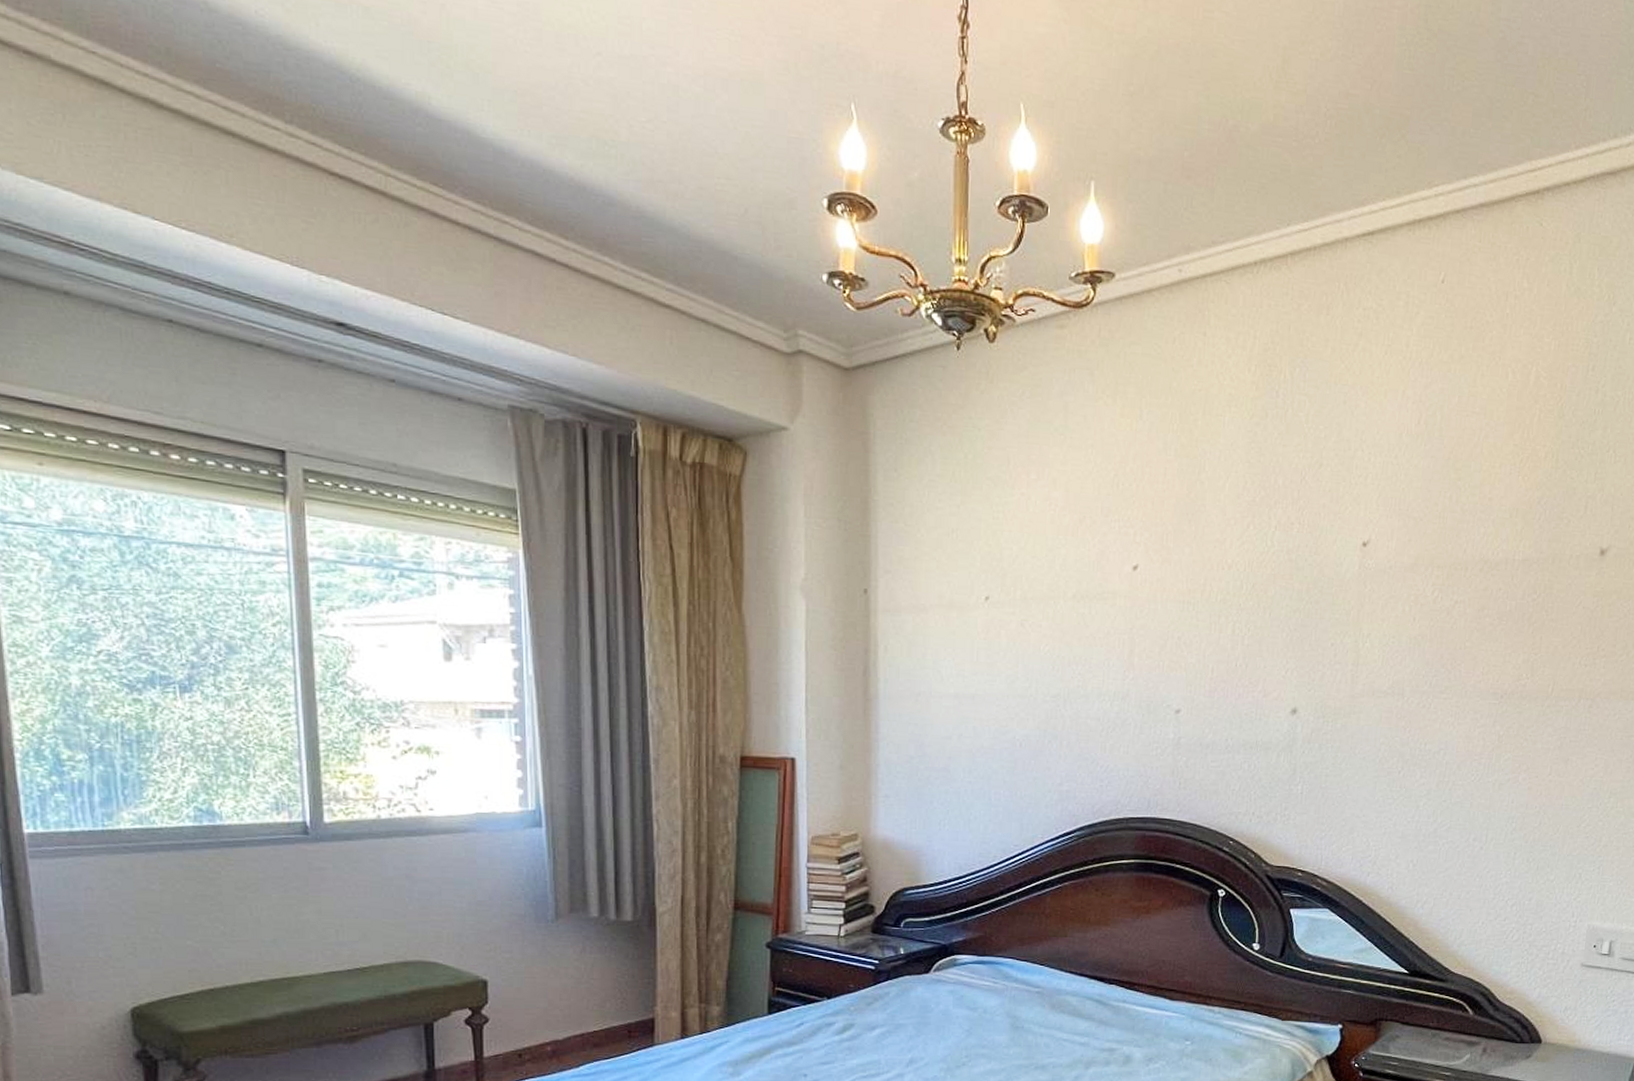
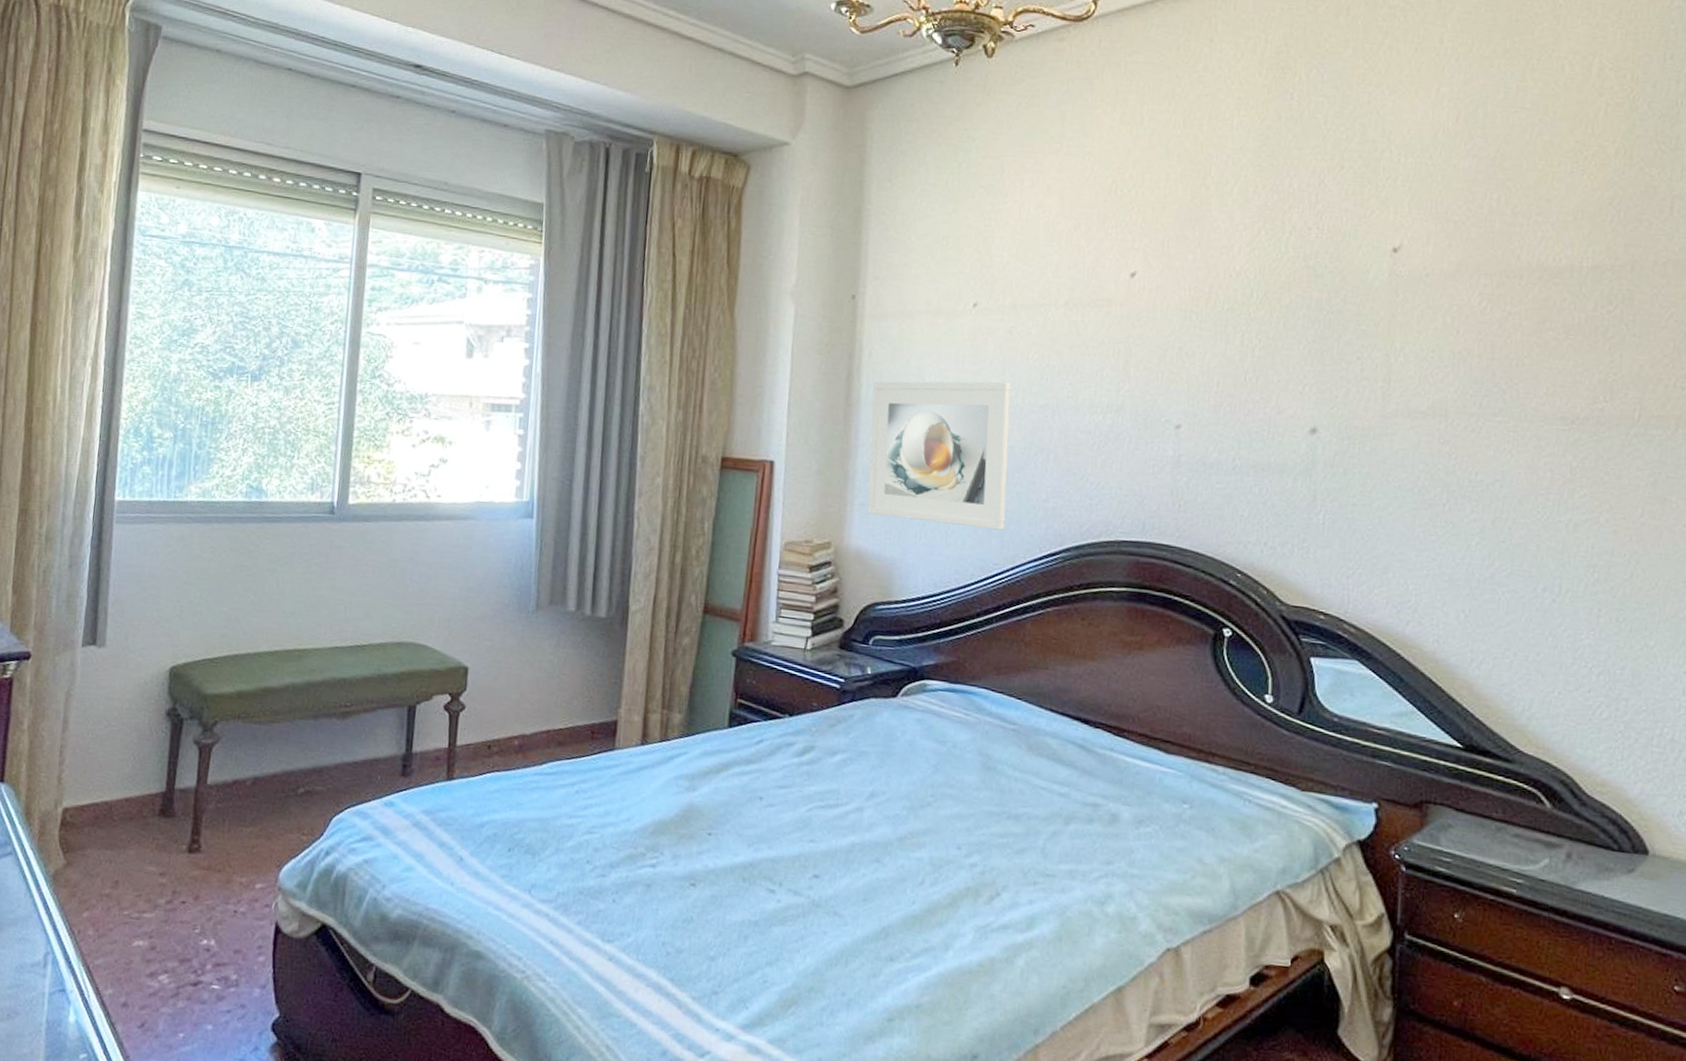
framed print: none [890,673,1025,814] -> present [867,381,1011,530]

